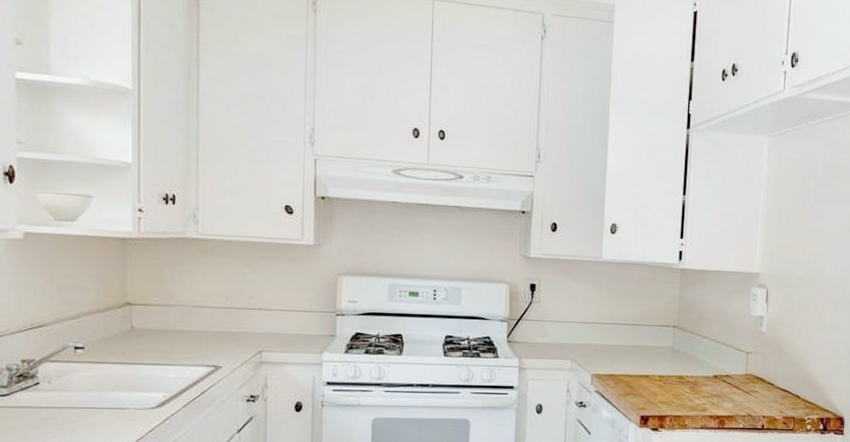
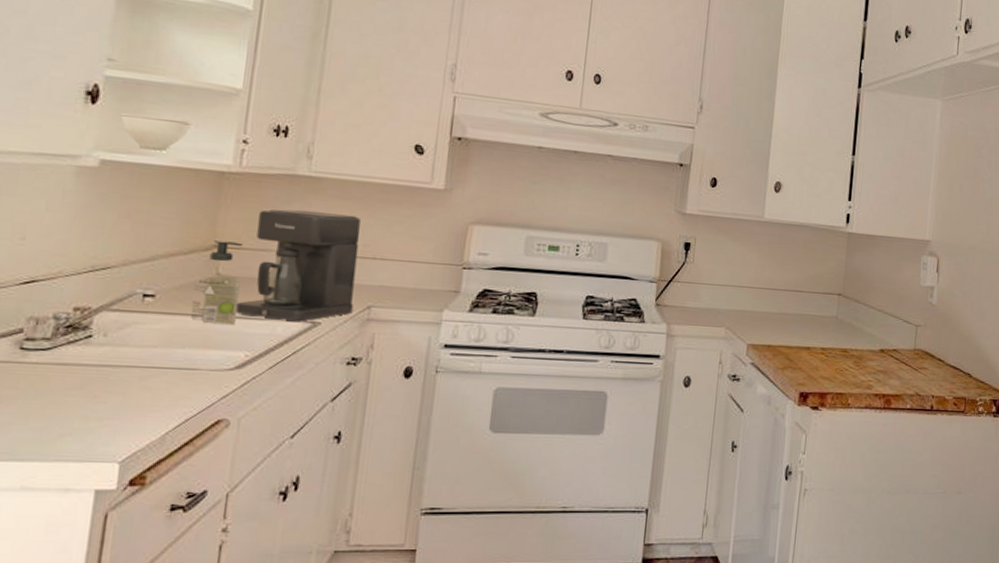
soap dispenser: none [114,299,152,371] -> present [191,240,244,326]
coffee maker: none [150,268,247,366] -> present [235,209,361,321]

